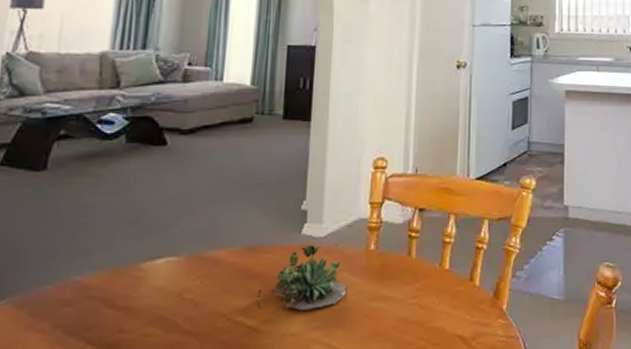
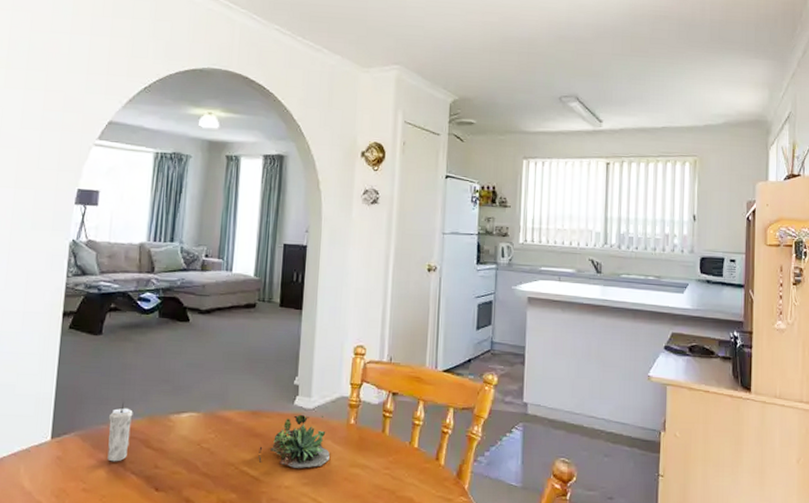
candle: none [52,253,90,332] -> present [107,402,133,462]

